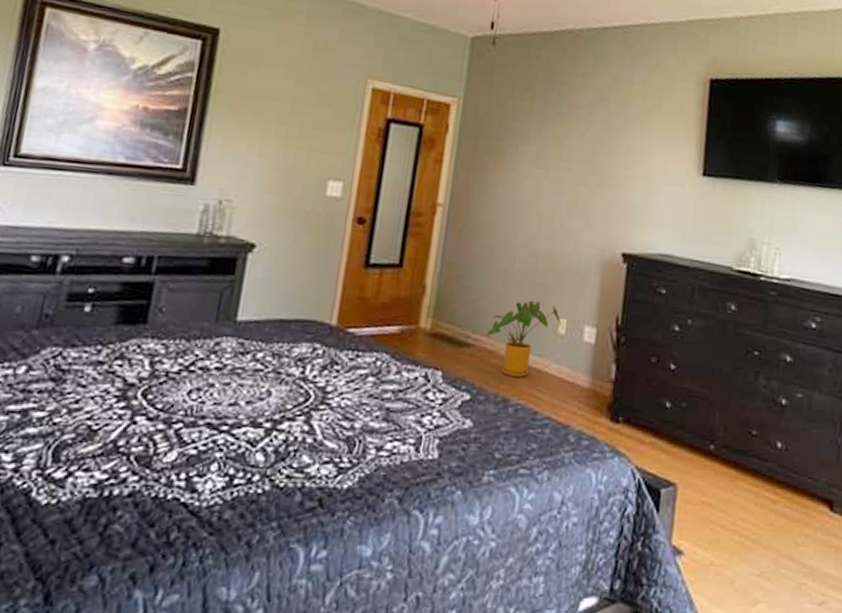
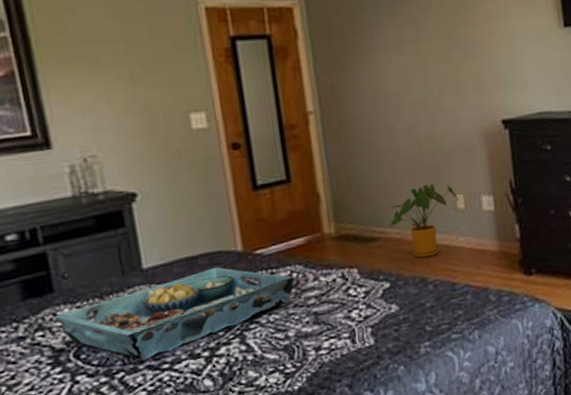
serving tray: none [137,335,378,417] -> present [54,266,295,361]

